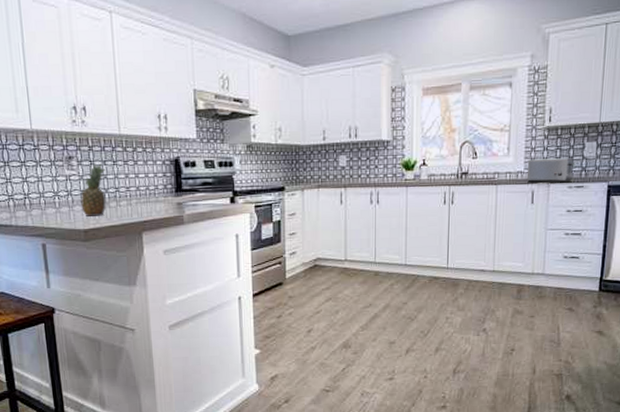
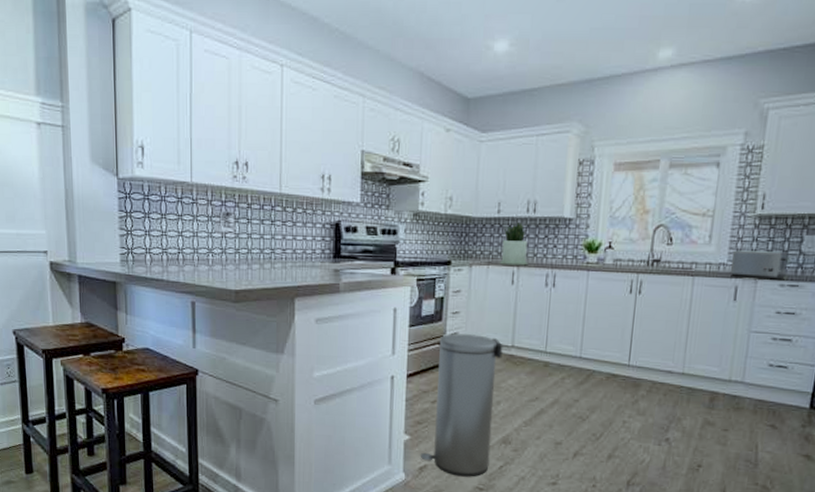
fruit: present [80,163,106,216] -> none [235,222,263,277]
pedal bin: none [271,252,337,382] -> present [421,333,503,477]
planter: none [328,146,354,188] -> present [499,221,529,267]

